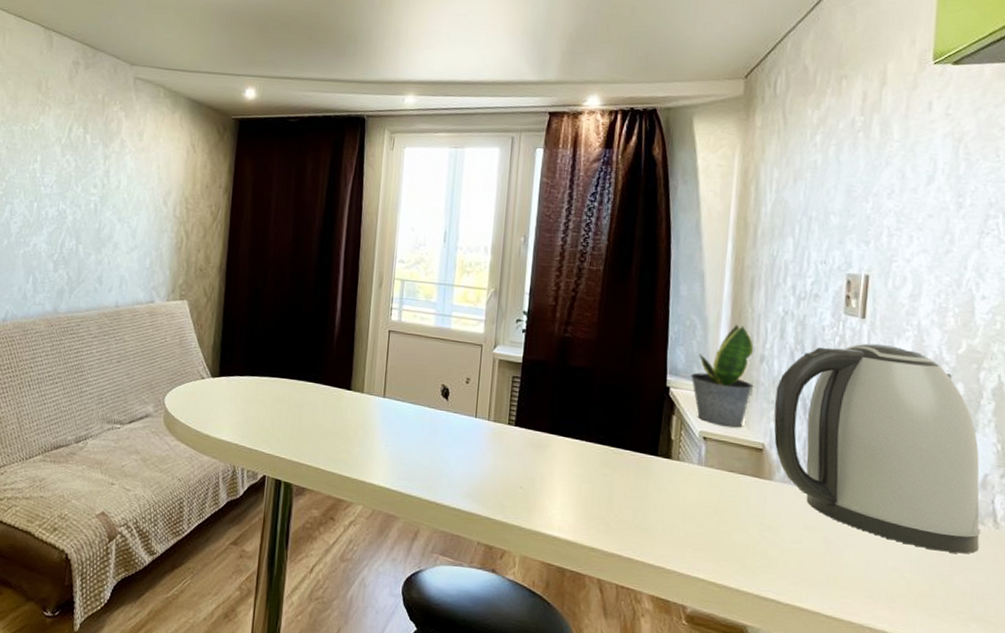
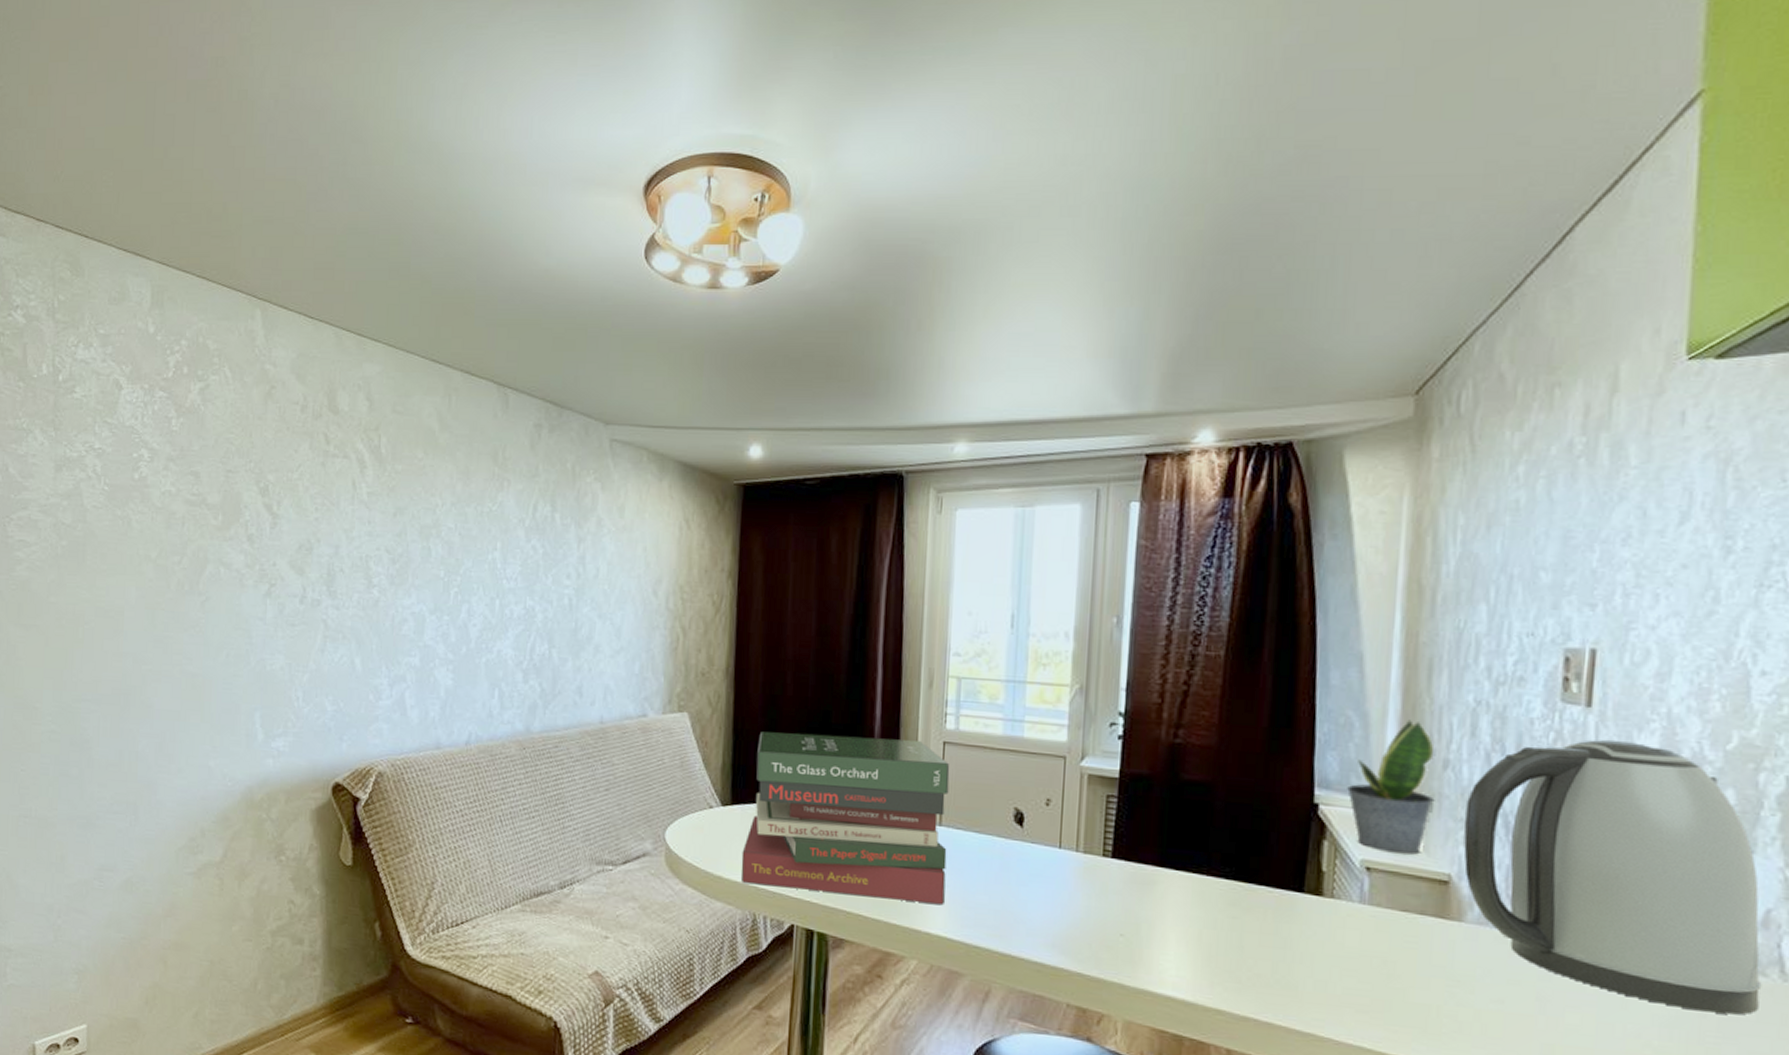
books: none [225,318,393,461] -> present [741,731,950,904]

